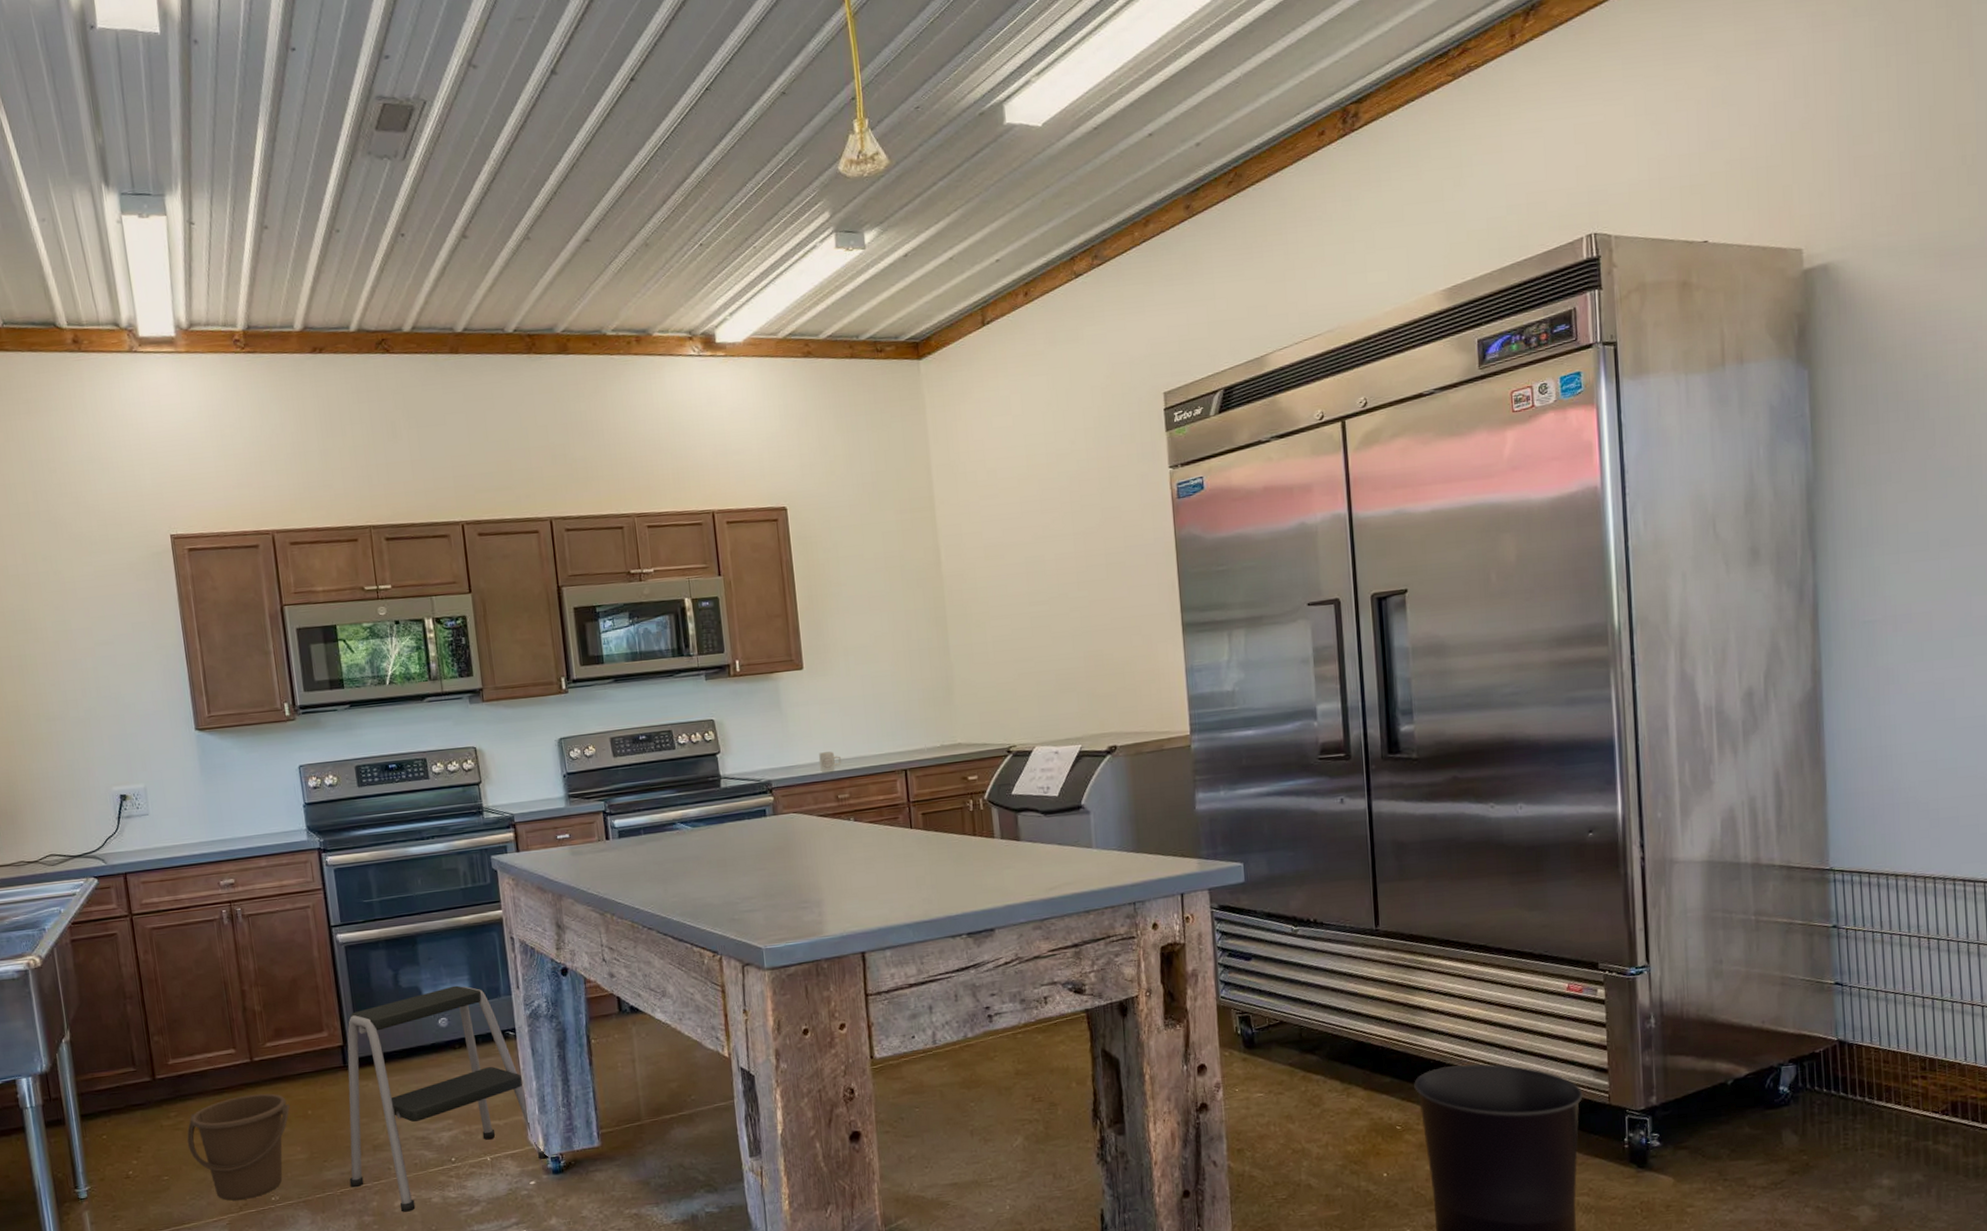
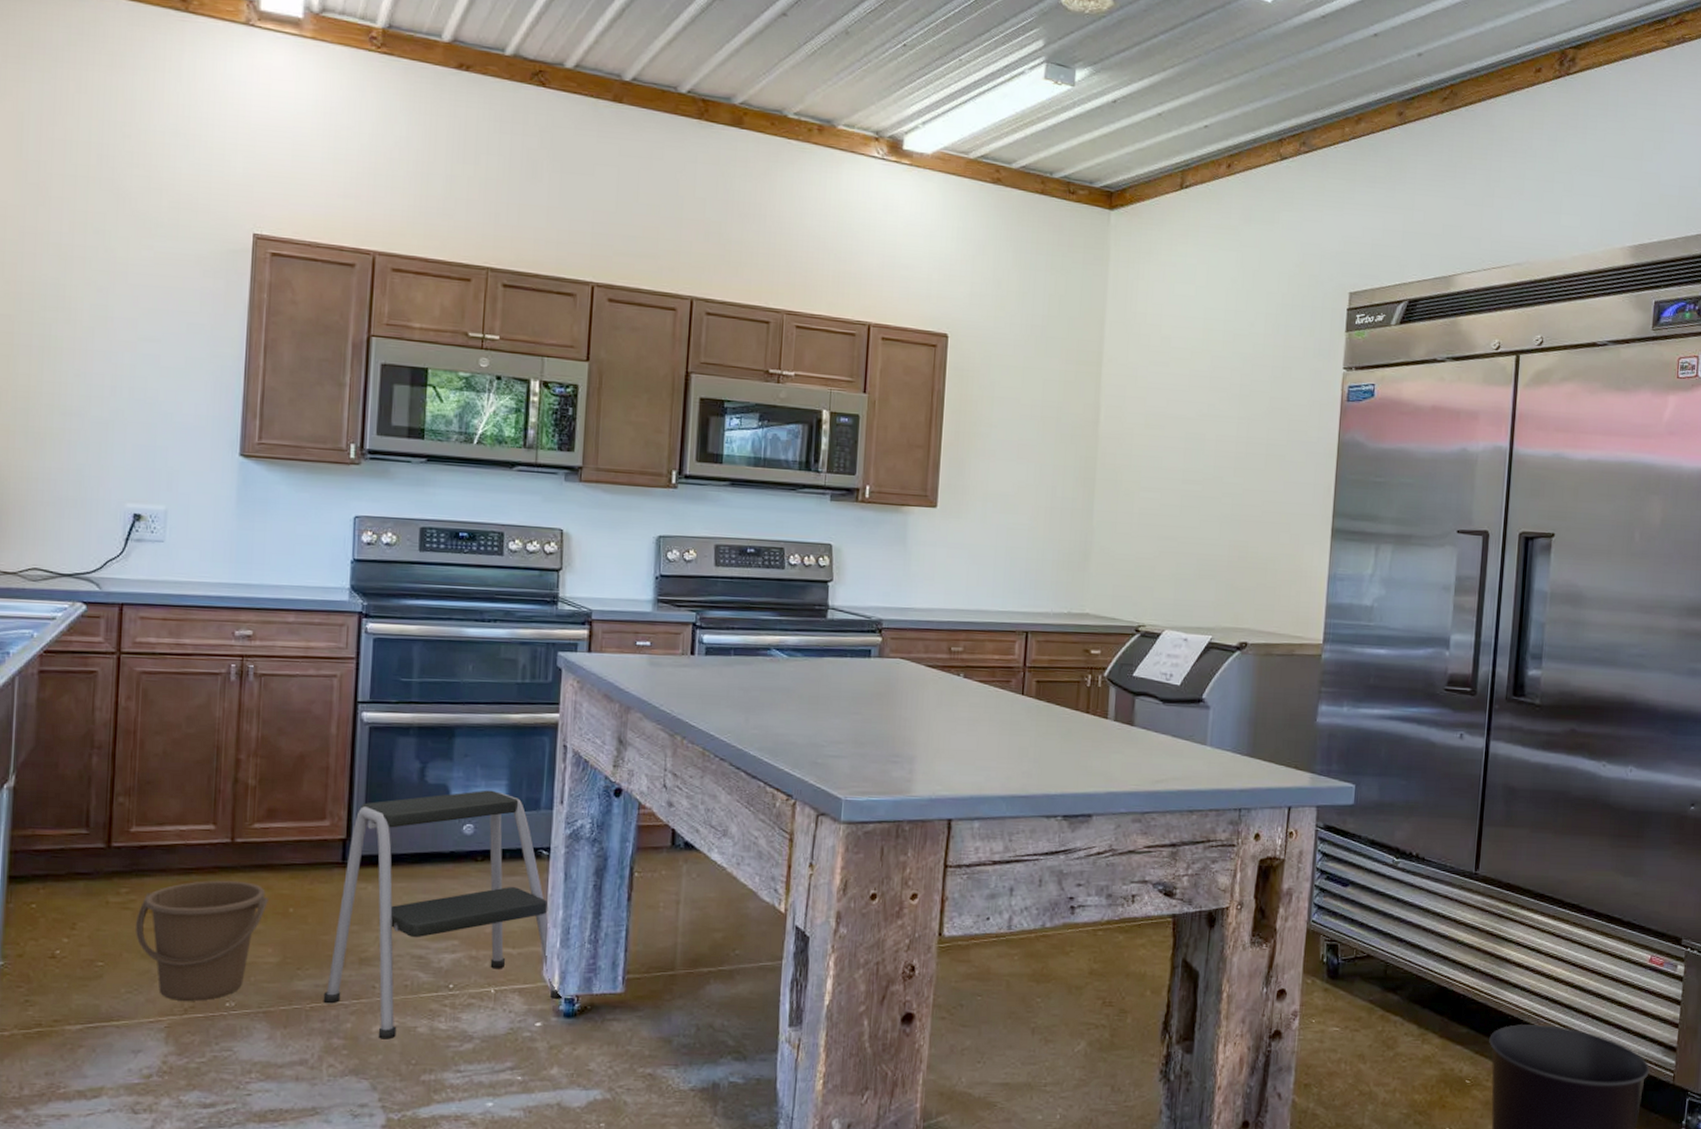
mug: present [818,751,842,773] -> none [936,599,962,622]

